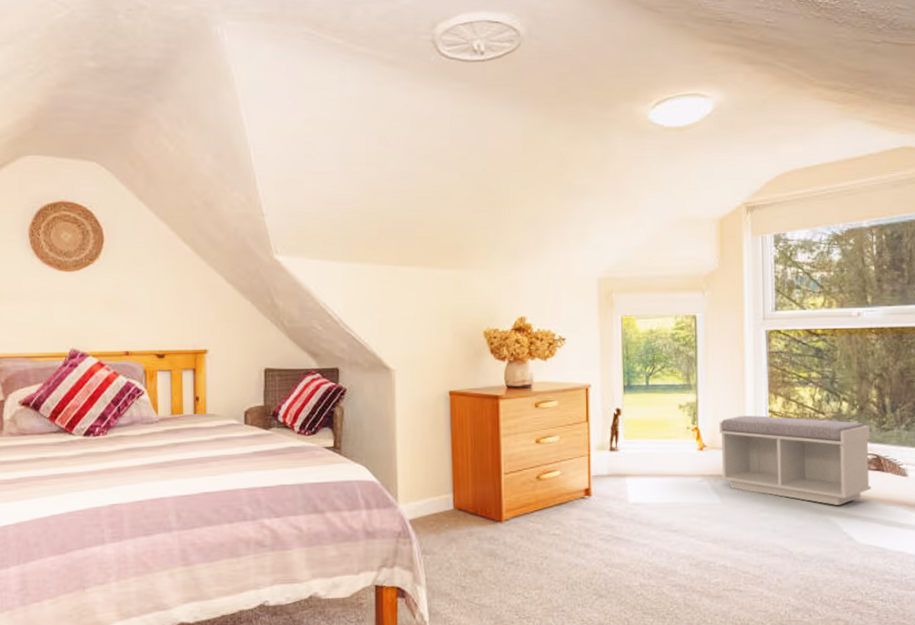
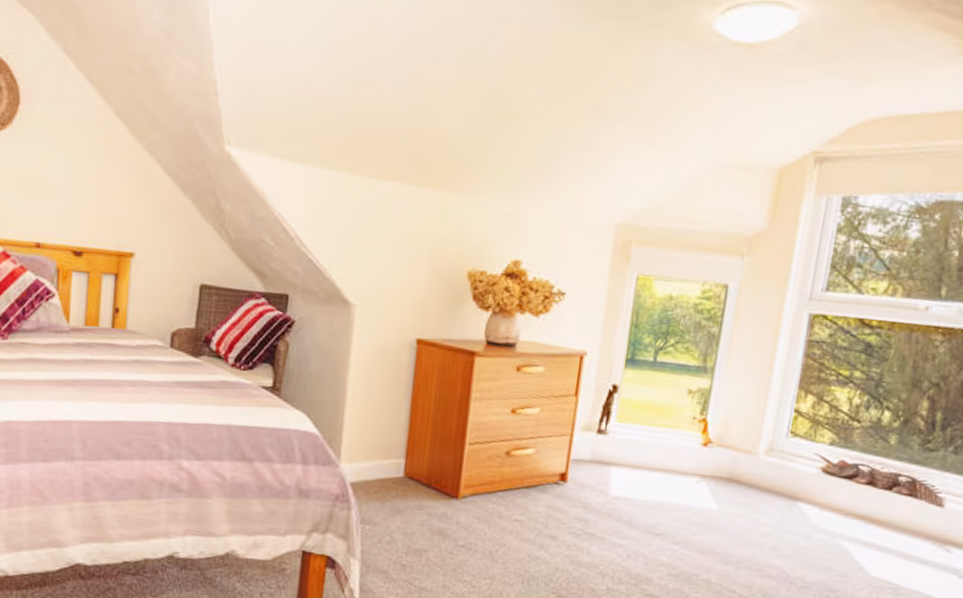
bench: present [719,415,872,506] -> none [722,411,911,531]

